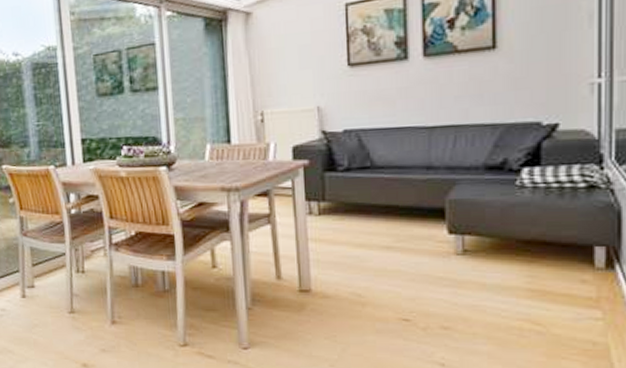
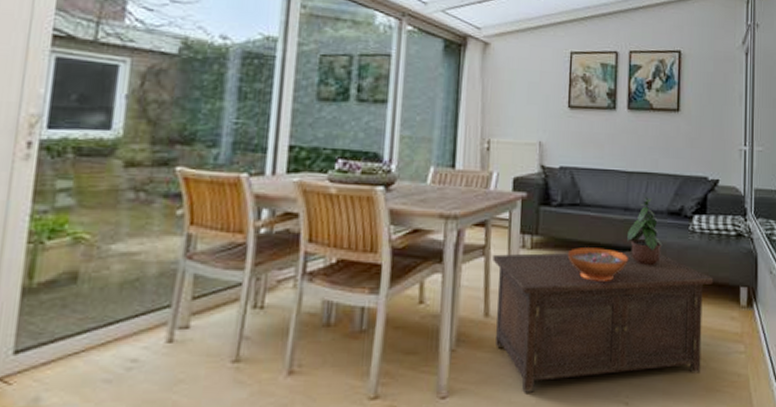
cabinet: none [279,212,554,349] -> present [493,251,714,393]
decorative bowl: none [360,210,435,244] -> present [567,248,628,281]
potted plant: none [432,151,480,227] -> present [627,196,663,266]

